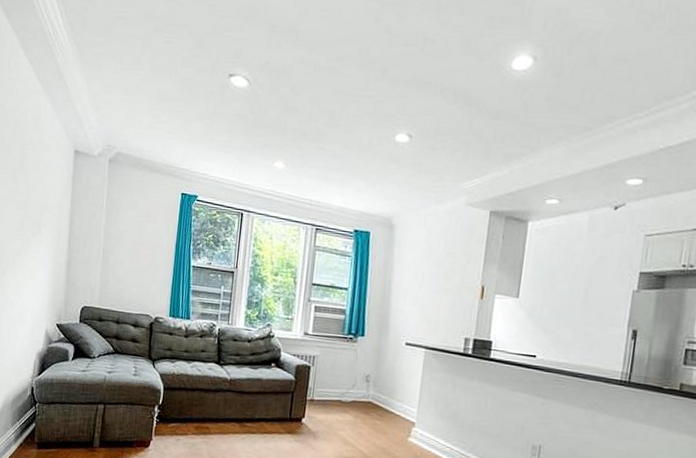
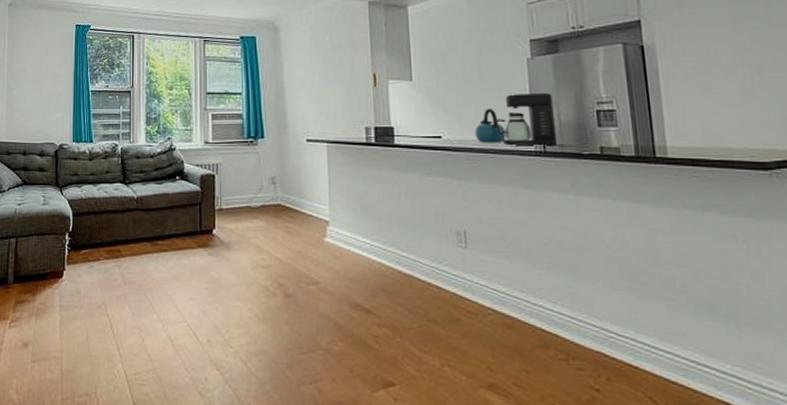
kettle: none [567,335,598,369] -> present [474,109,506,143]
coffee maker: none [588,323,649,378] -> present [495,93,558,146]

